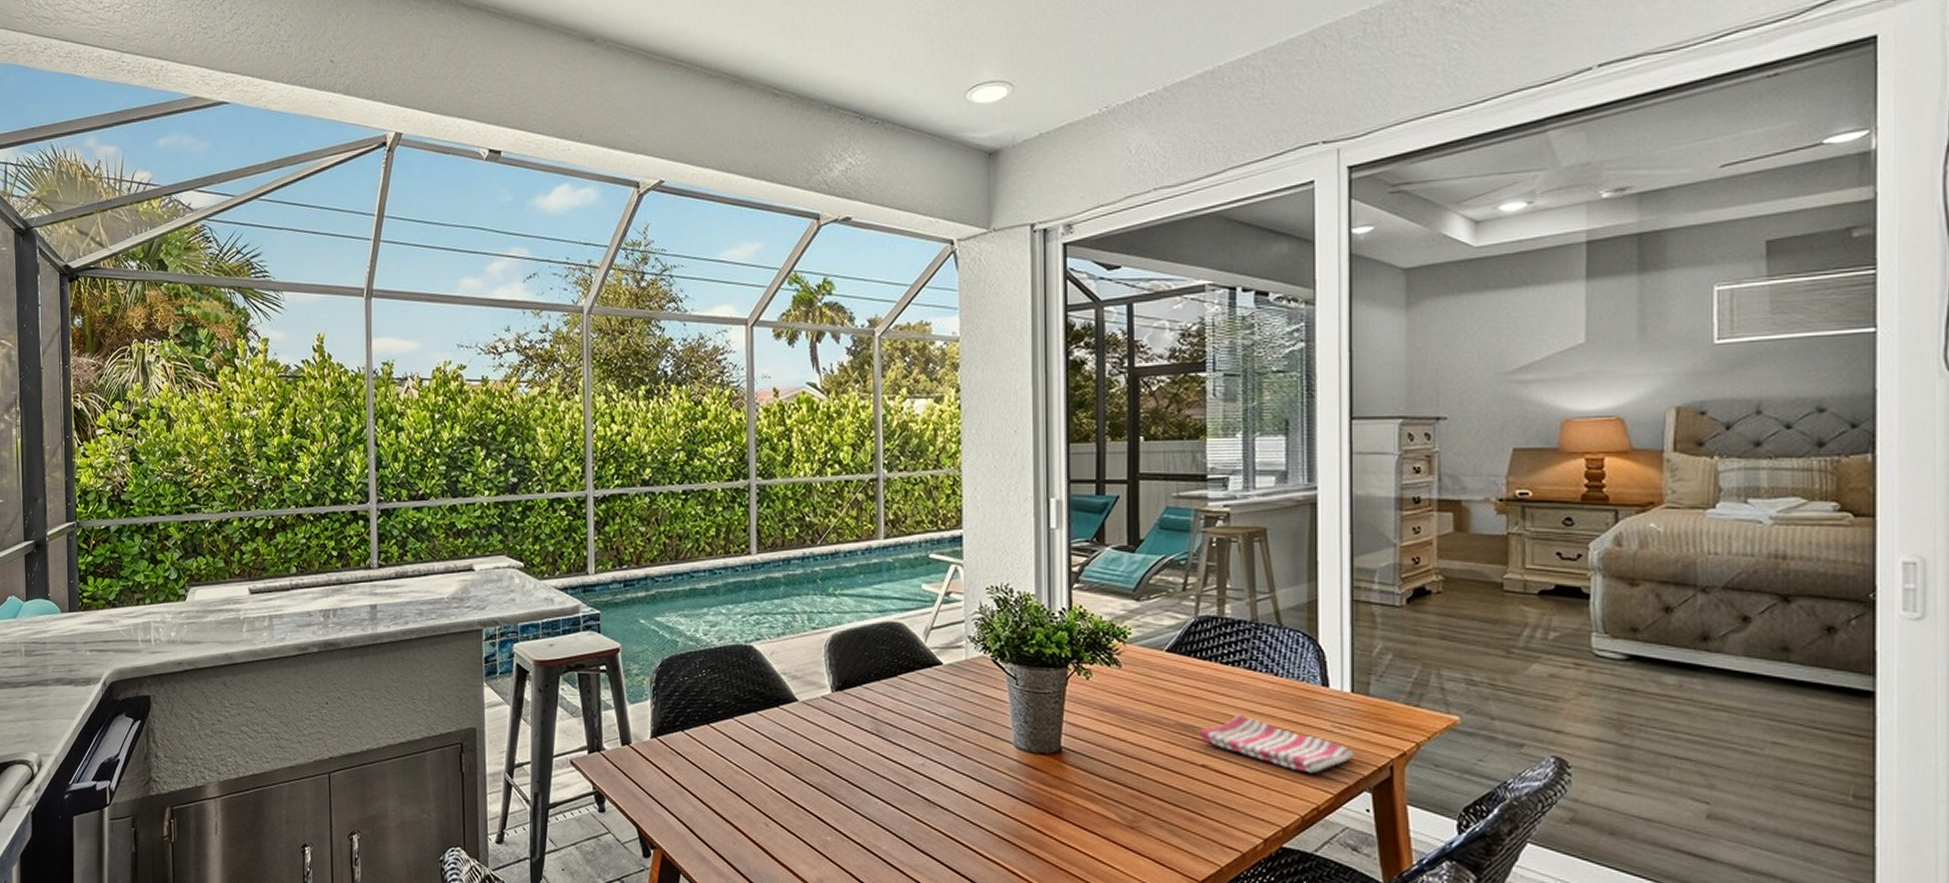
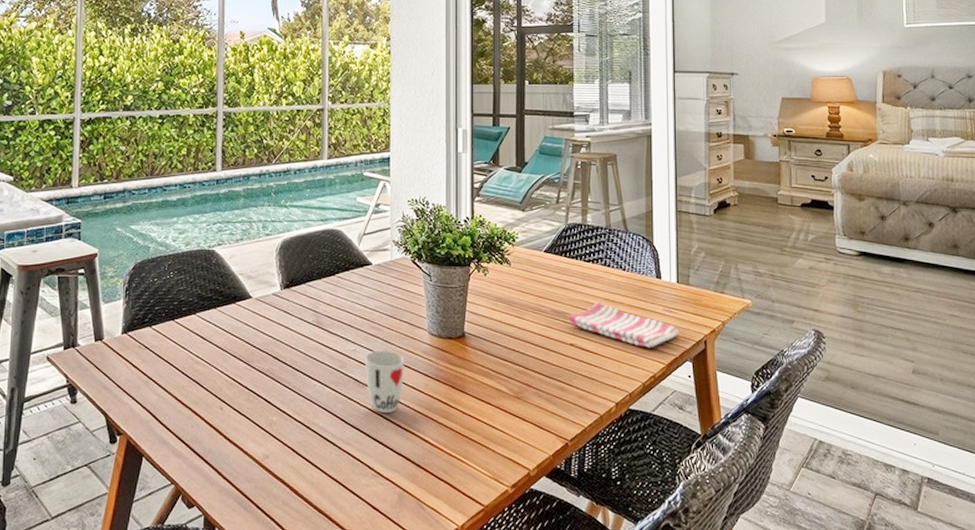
cup: none [936,764,985,838] -> present [365,350,405,413]

